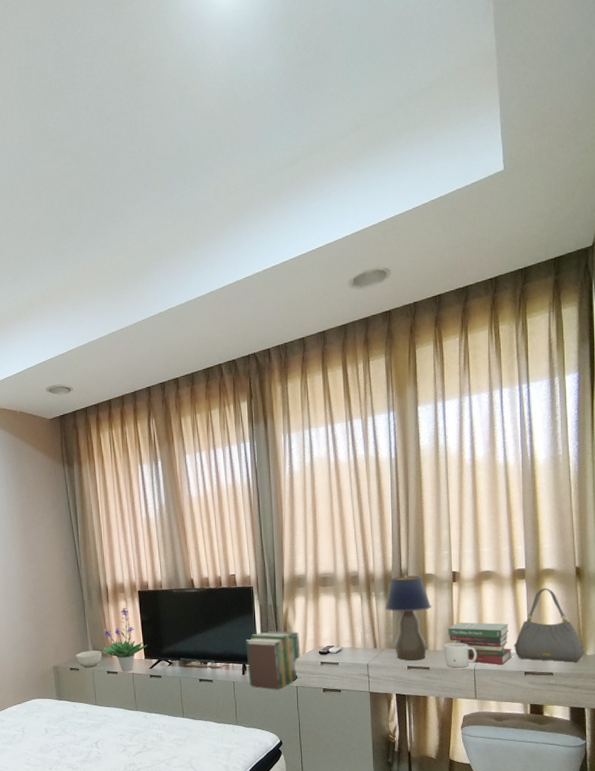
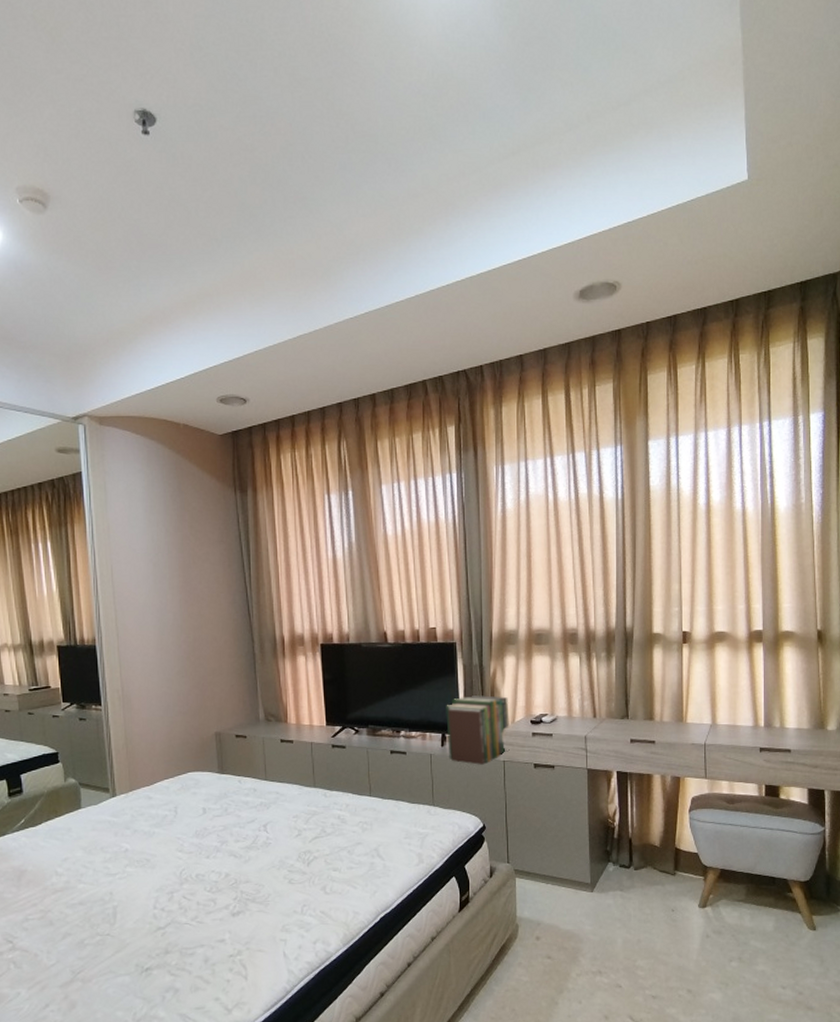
bowl: present [76,650,102,669] -> none [243,714,275,736]
potted plant: present [102,607,148,672] -> none [275,663,330,741]
table lamp: present [385,575,432,660] -> none [607,634,659,733]
mug: present [444,642,477,668] -> none [672,713,708,742]
books: present [448,622,512,665] -> none [676,689,747,740]
handbag: present [513,588,585,662] -> none [748,653,826,738]

